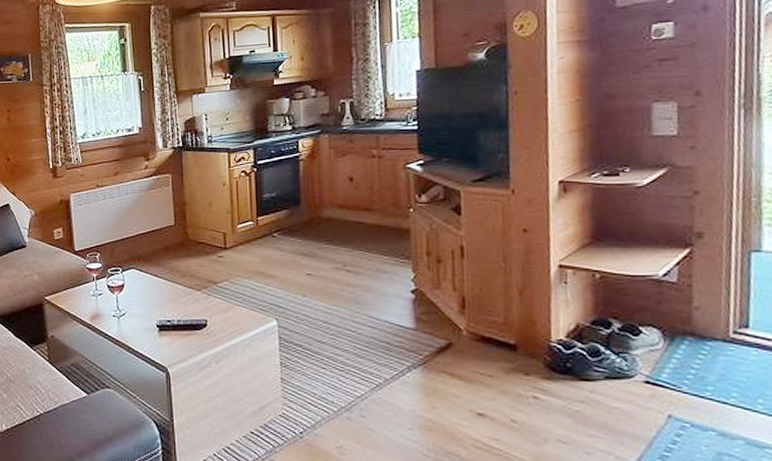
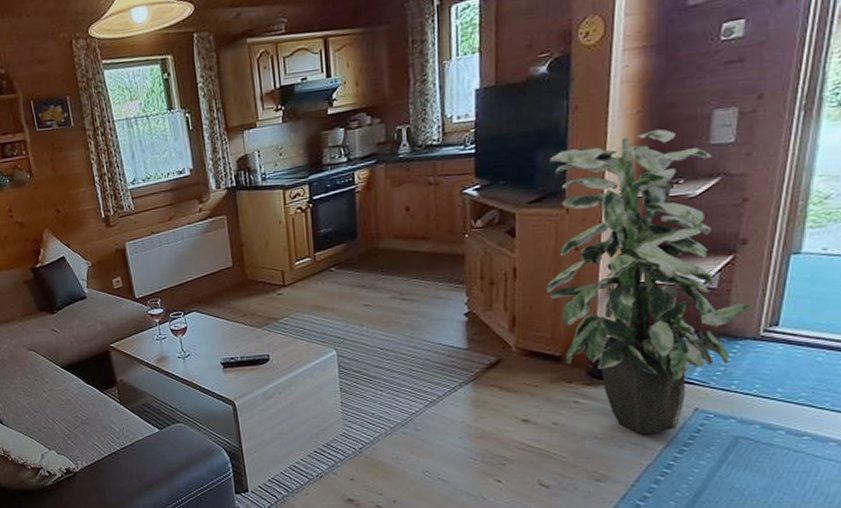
indoor plant: none [492,118,717,442] -> present [545,129,752,435]

